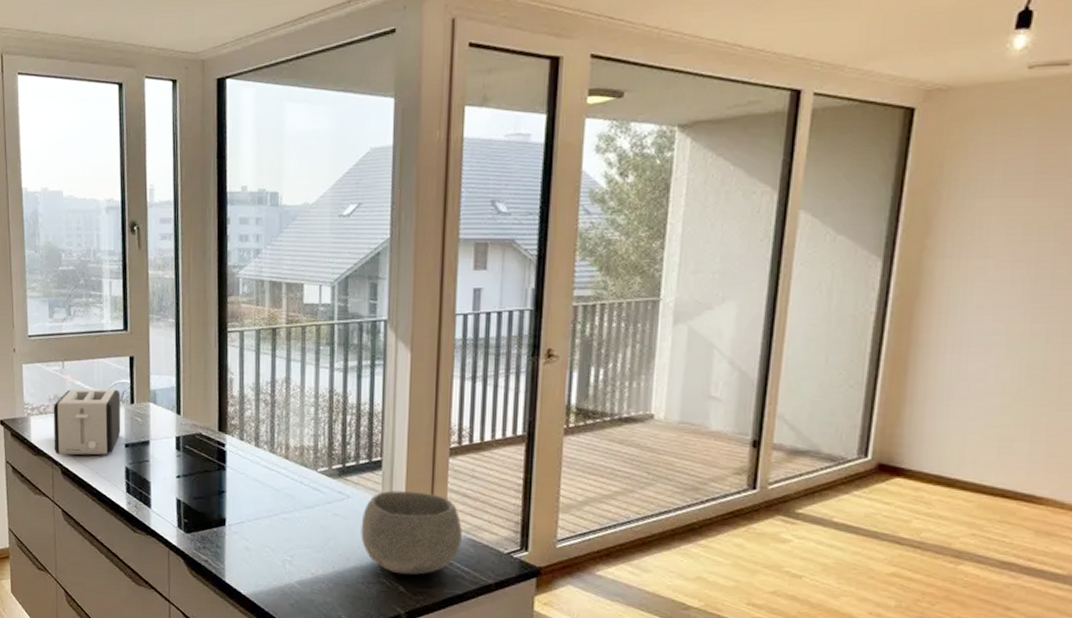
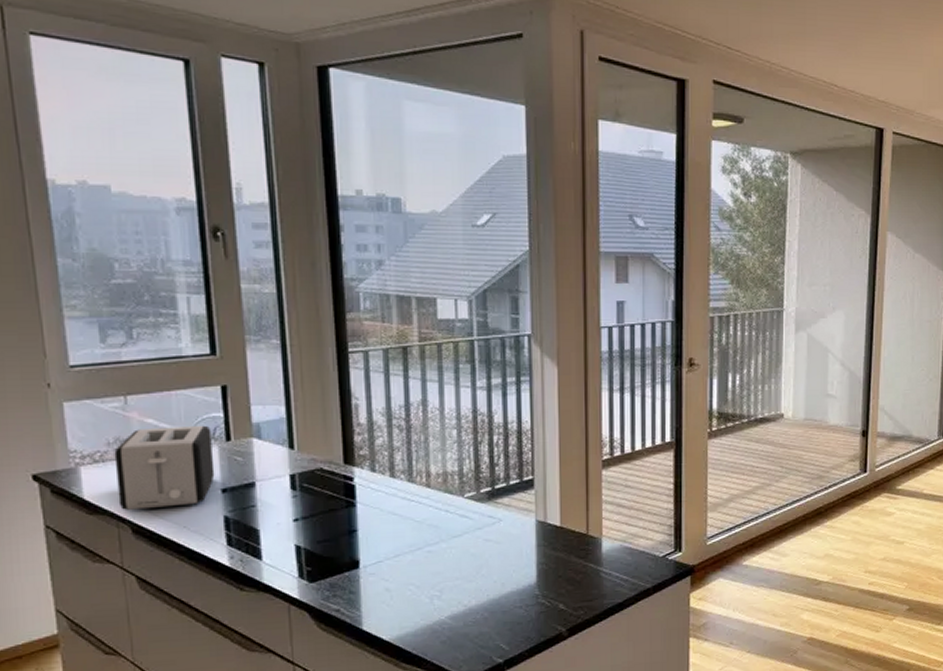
bowl: present [361,490,462,575] -> none [515,507,619,592]

